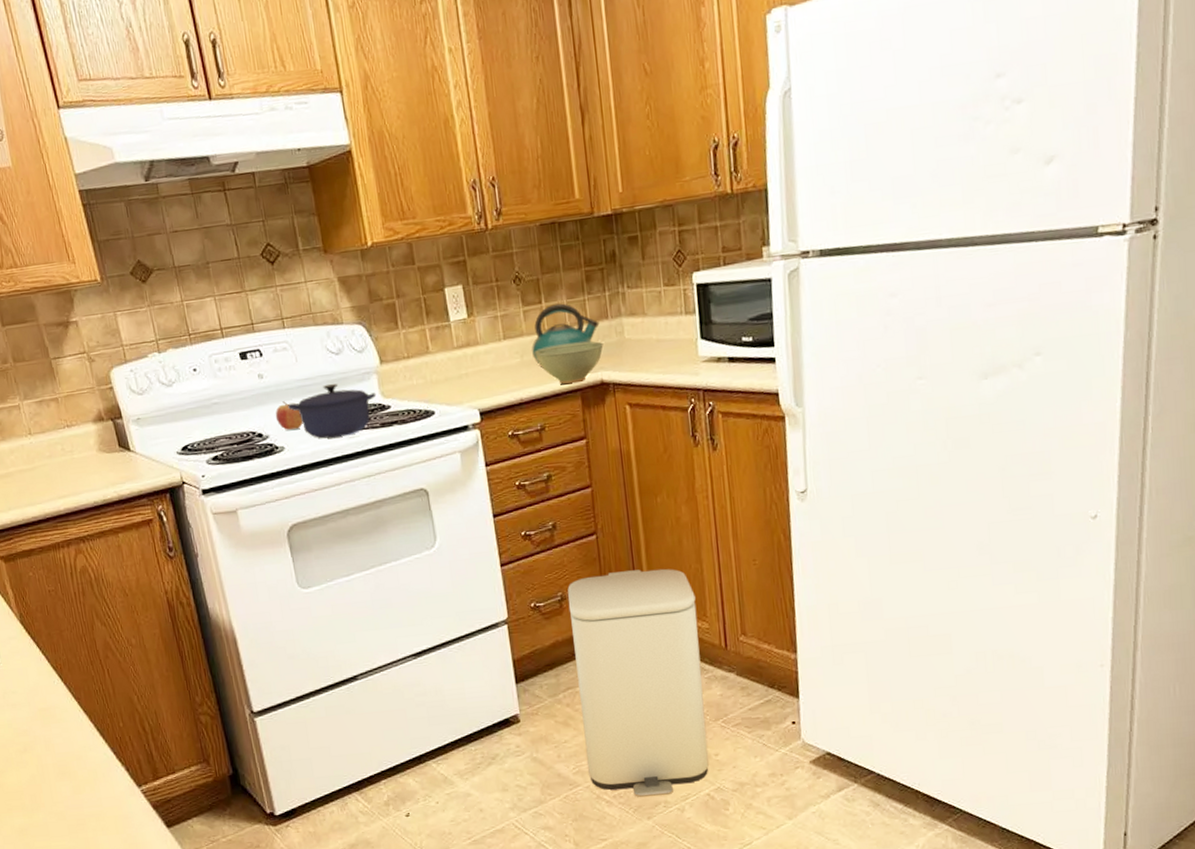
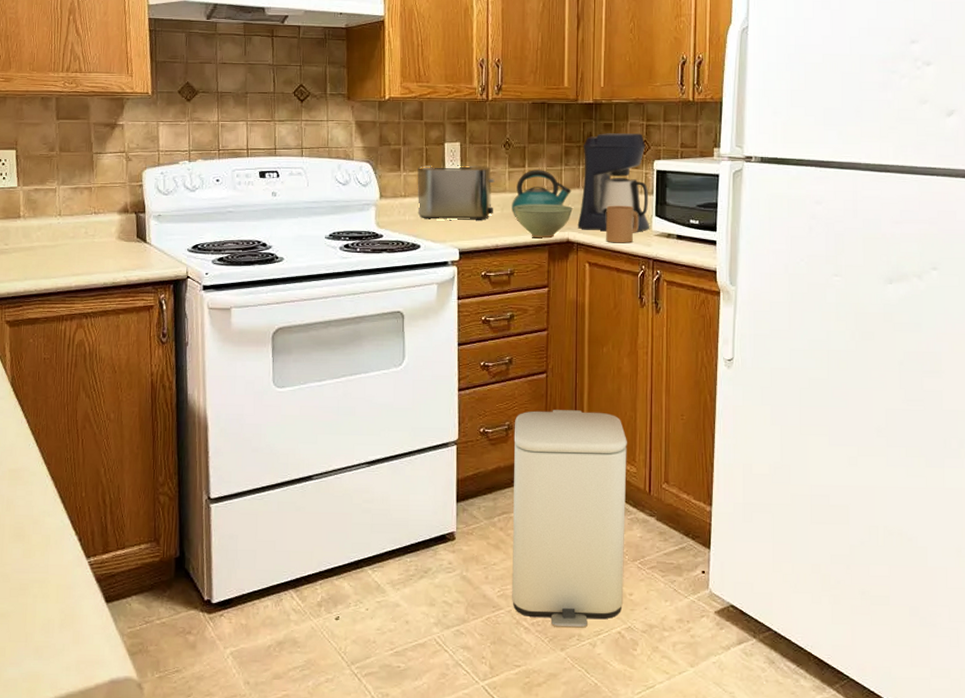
fruit: present [275,401,303,431] -> none [280,218,304,245]
cooking pot: present [288,383,377,439] -> none [293,209,372,256]
toaster: none [419,308,512,381] -> present [417,166,495,220]
coffee maker: none [606,243,696,366] -> present [577,133,650,231]
mug: none [642,330,683,378] -> present [606,205,639,244]

